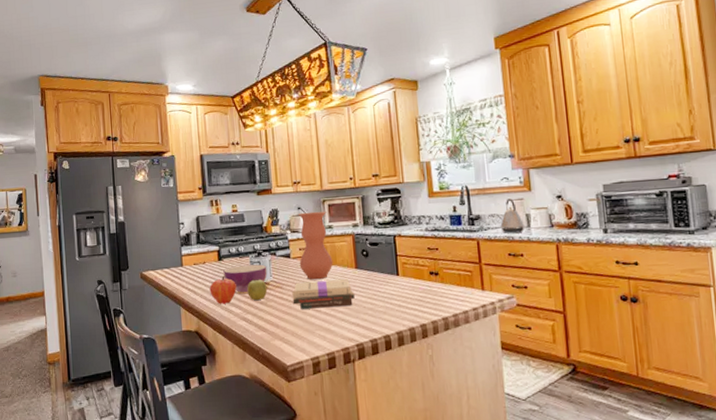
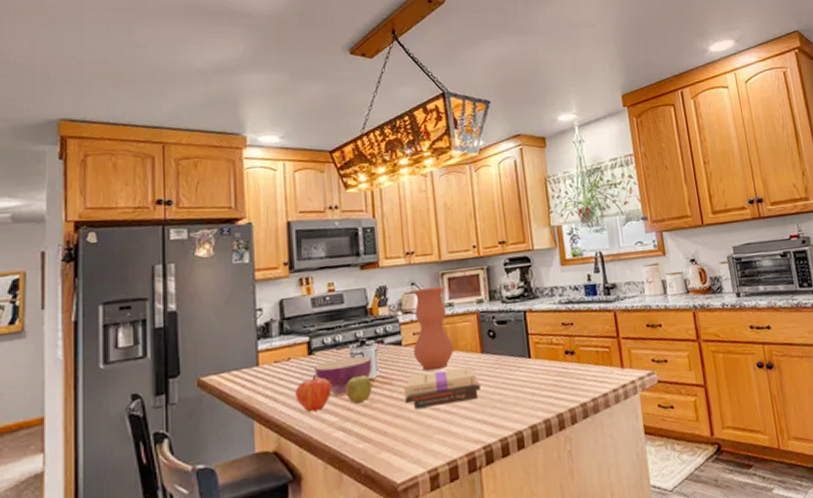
kettle: present [500,198,525,234] -> none [637,264,662,303]

